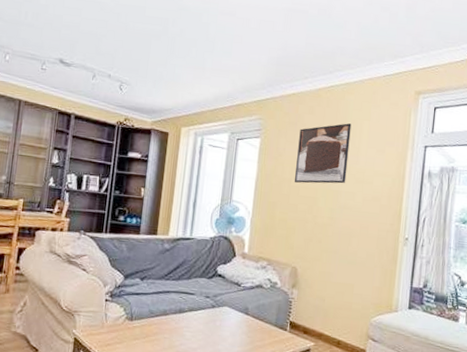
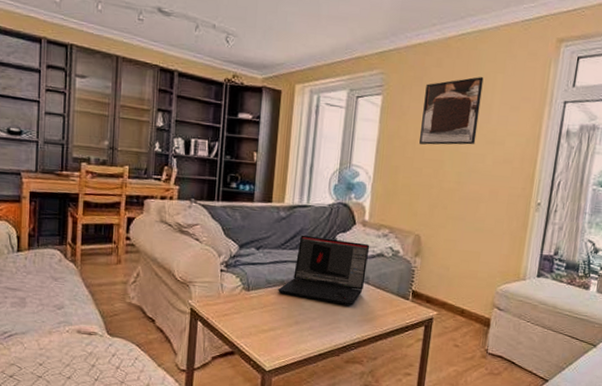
laptop: none [160,266,249,336] -> present [278,235,370,306]

